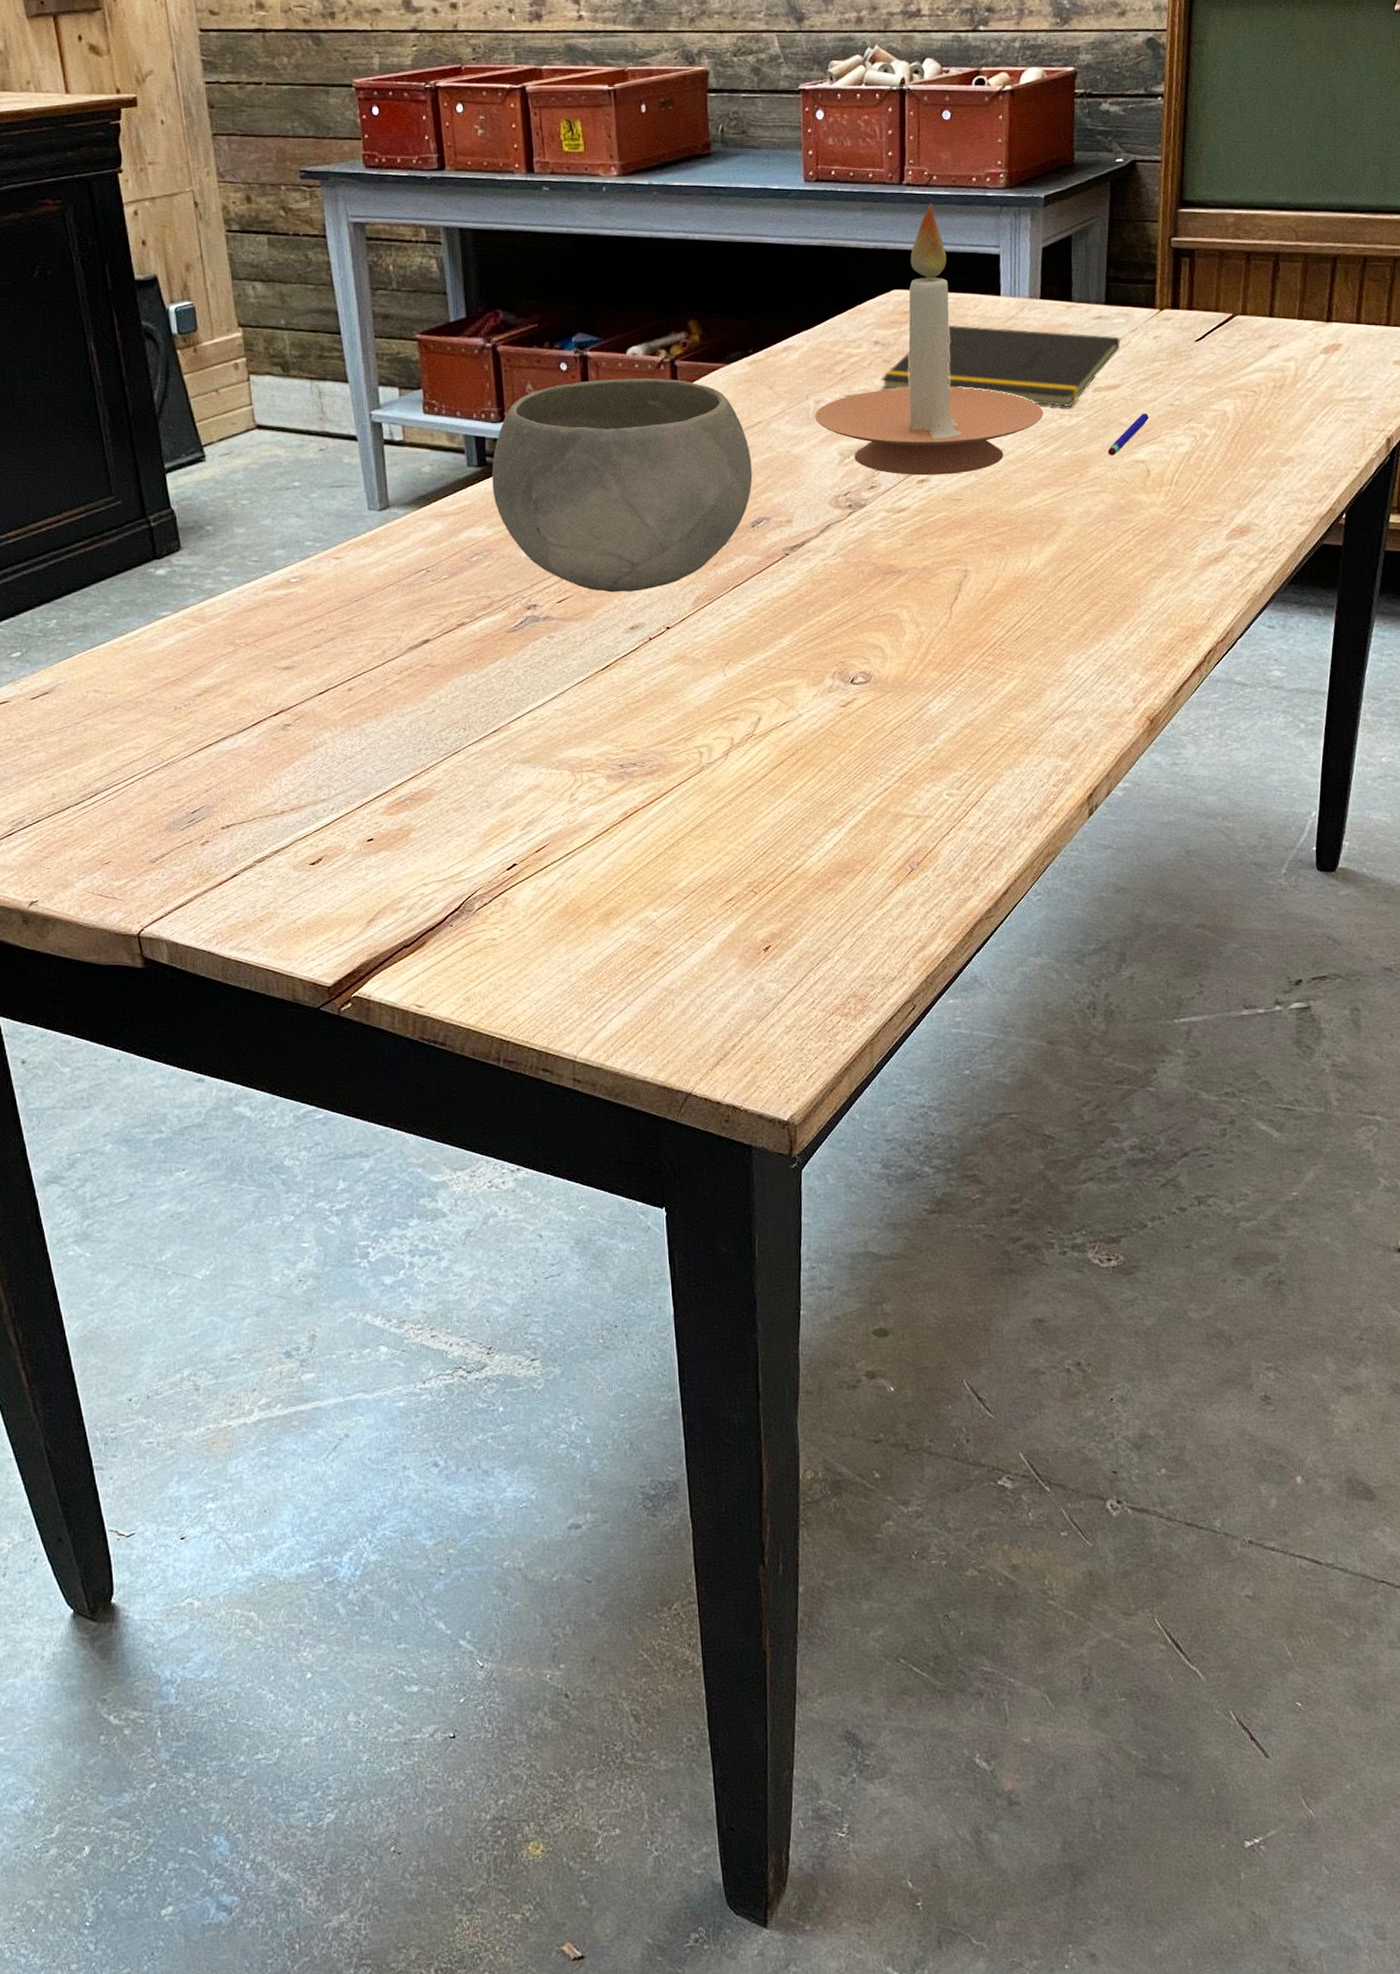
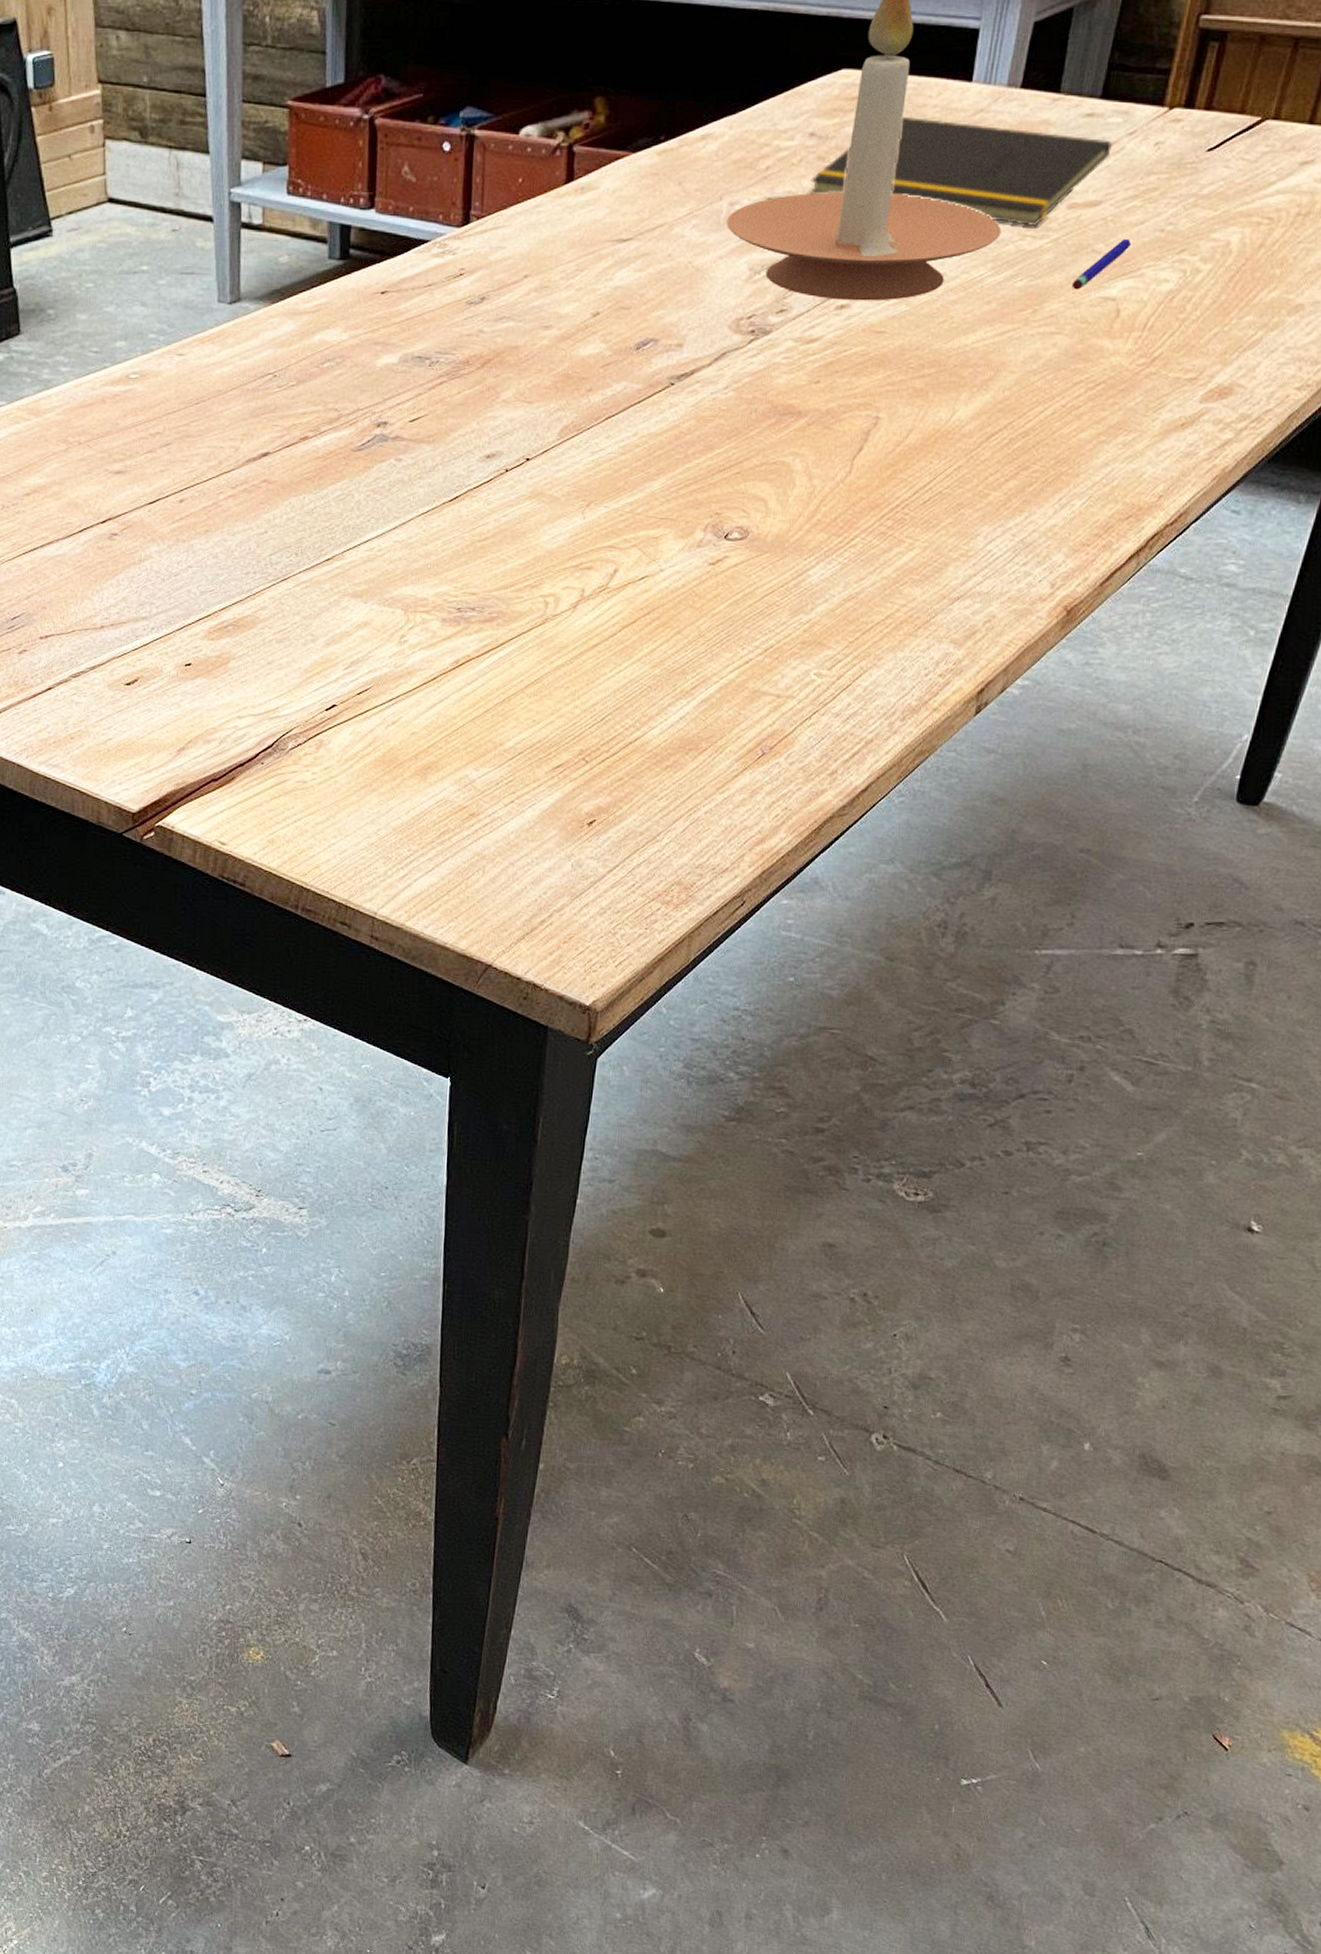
bowl: present [492,378,753,593] -> none [353,164,647,415]

